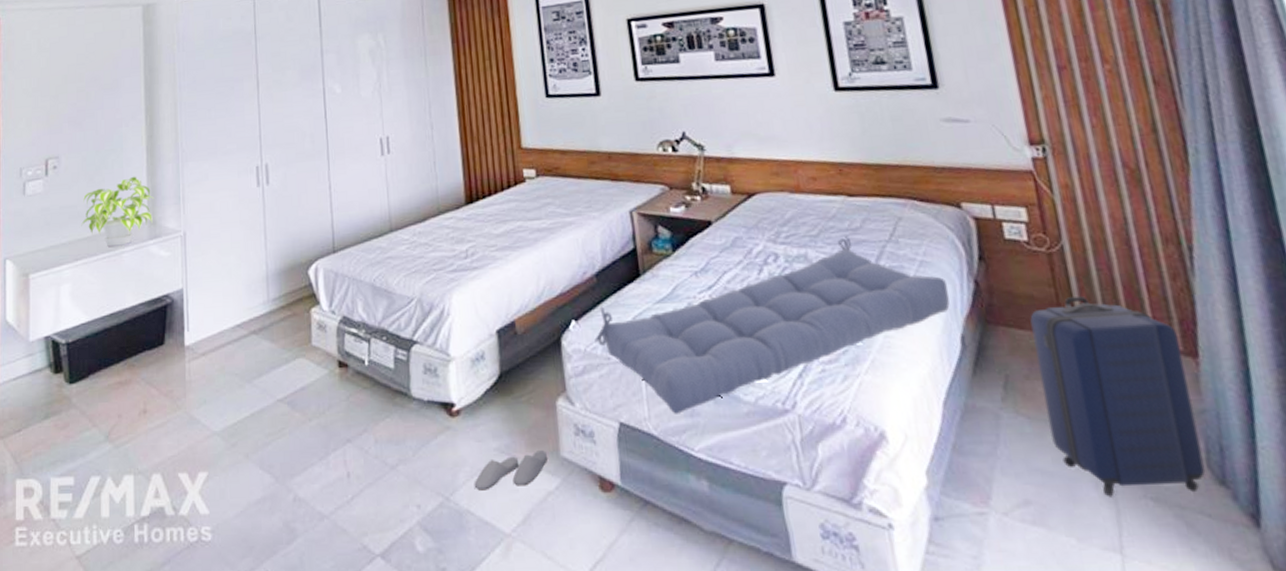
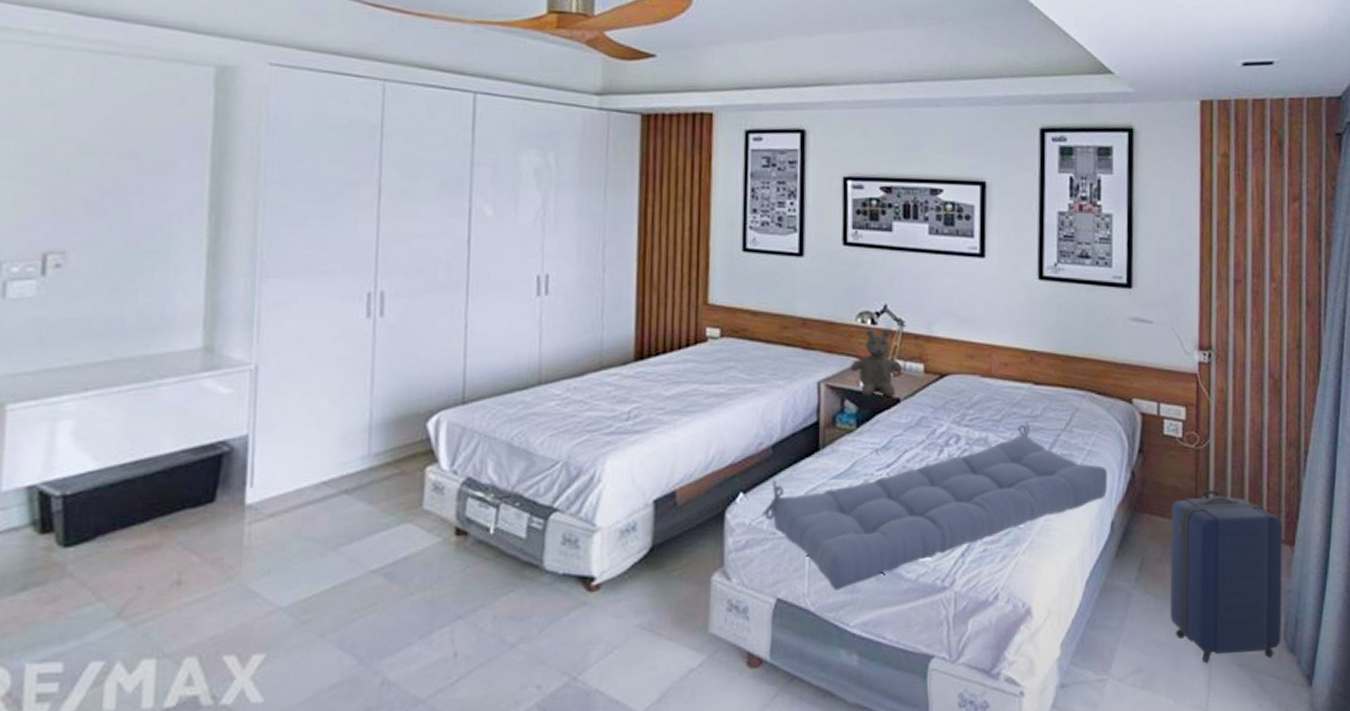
plant: present [80,176,154,247] -> none [94,288,215,376]
slippers: present [474,450,547,491] -> none [607,627,694,669]
teddy bear: none [658,155,708,223] -> present [850,329,901,398]

